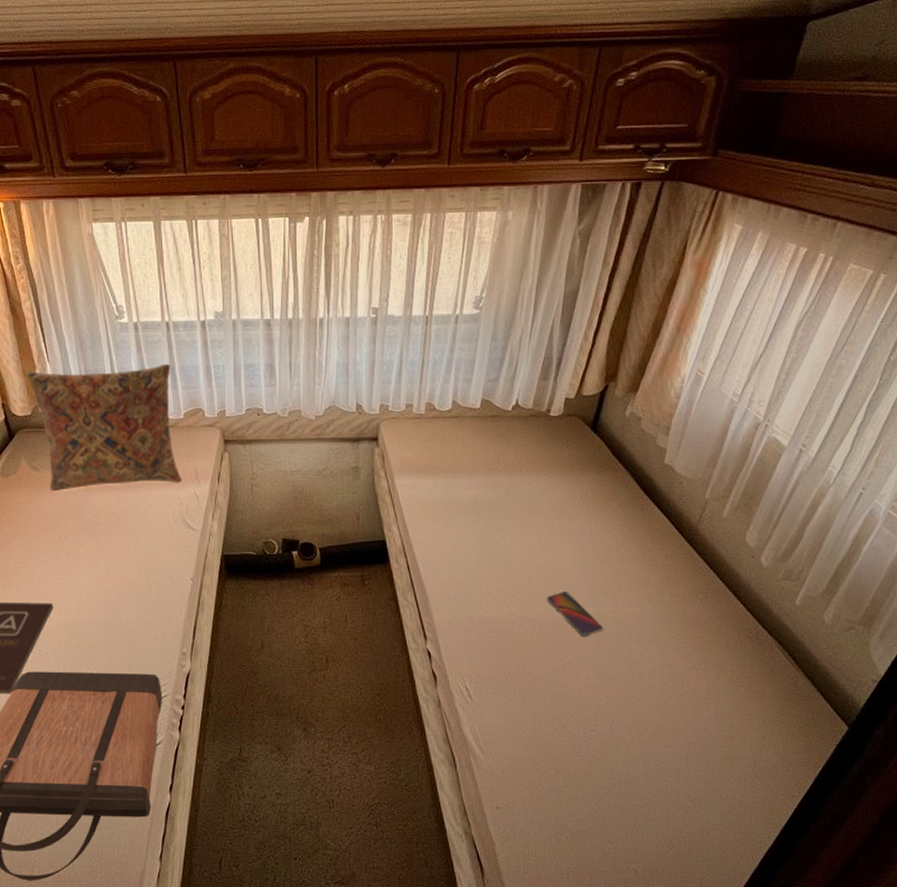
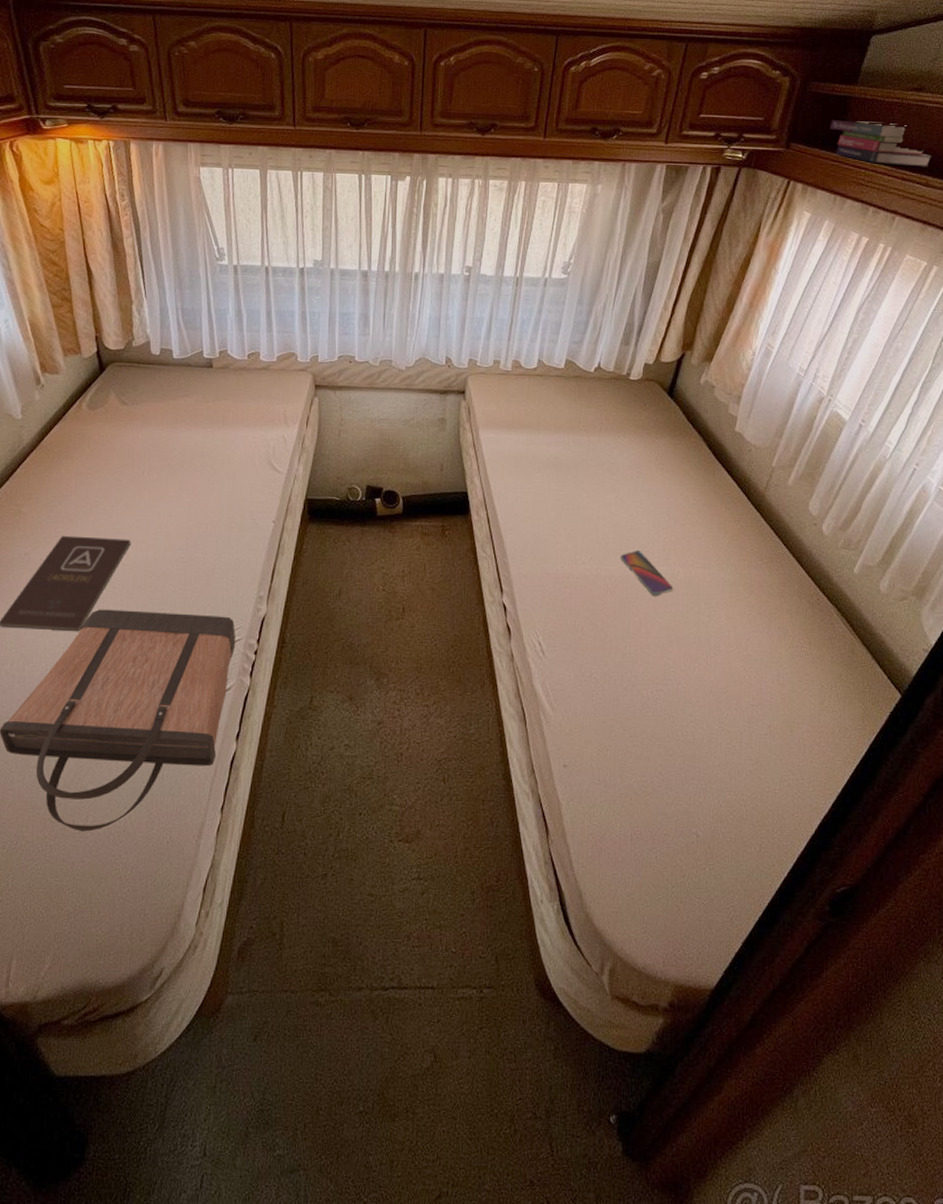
pillow: present [26,363,181,492] -> none [122,306,270,427]
books: none [762,119,878,166] -> present [830,119,932,167]

